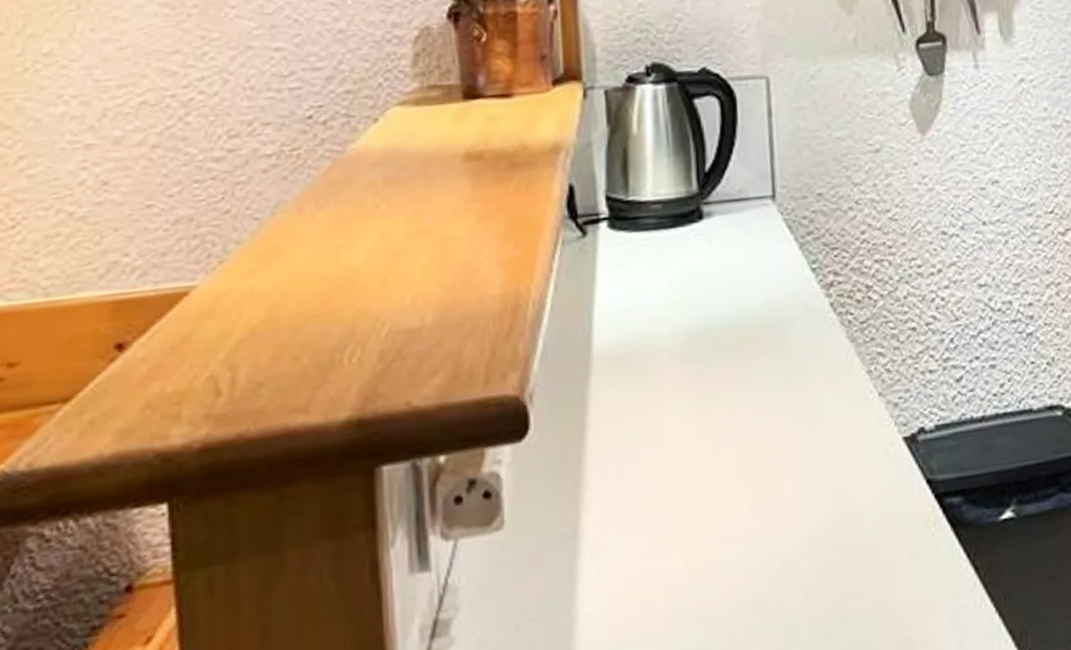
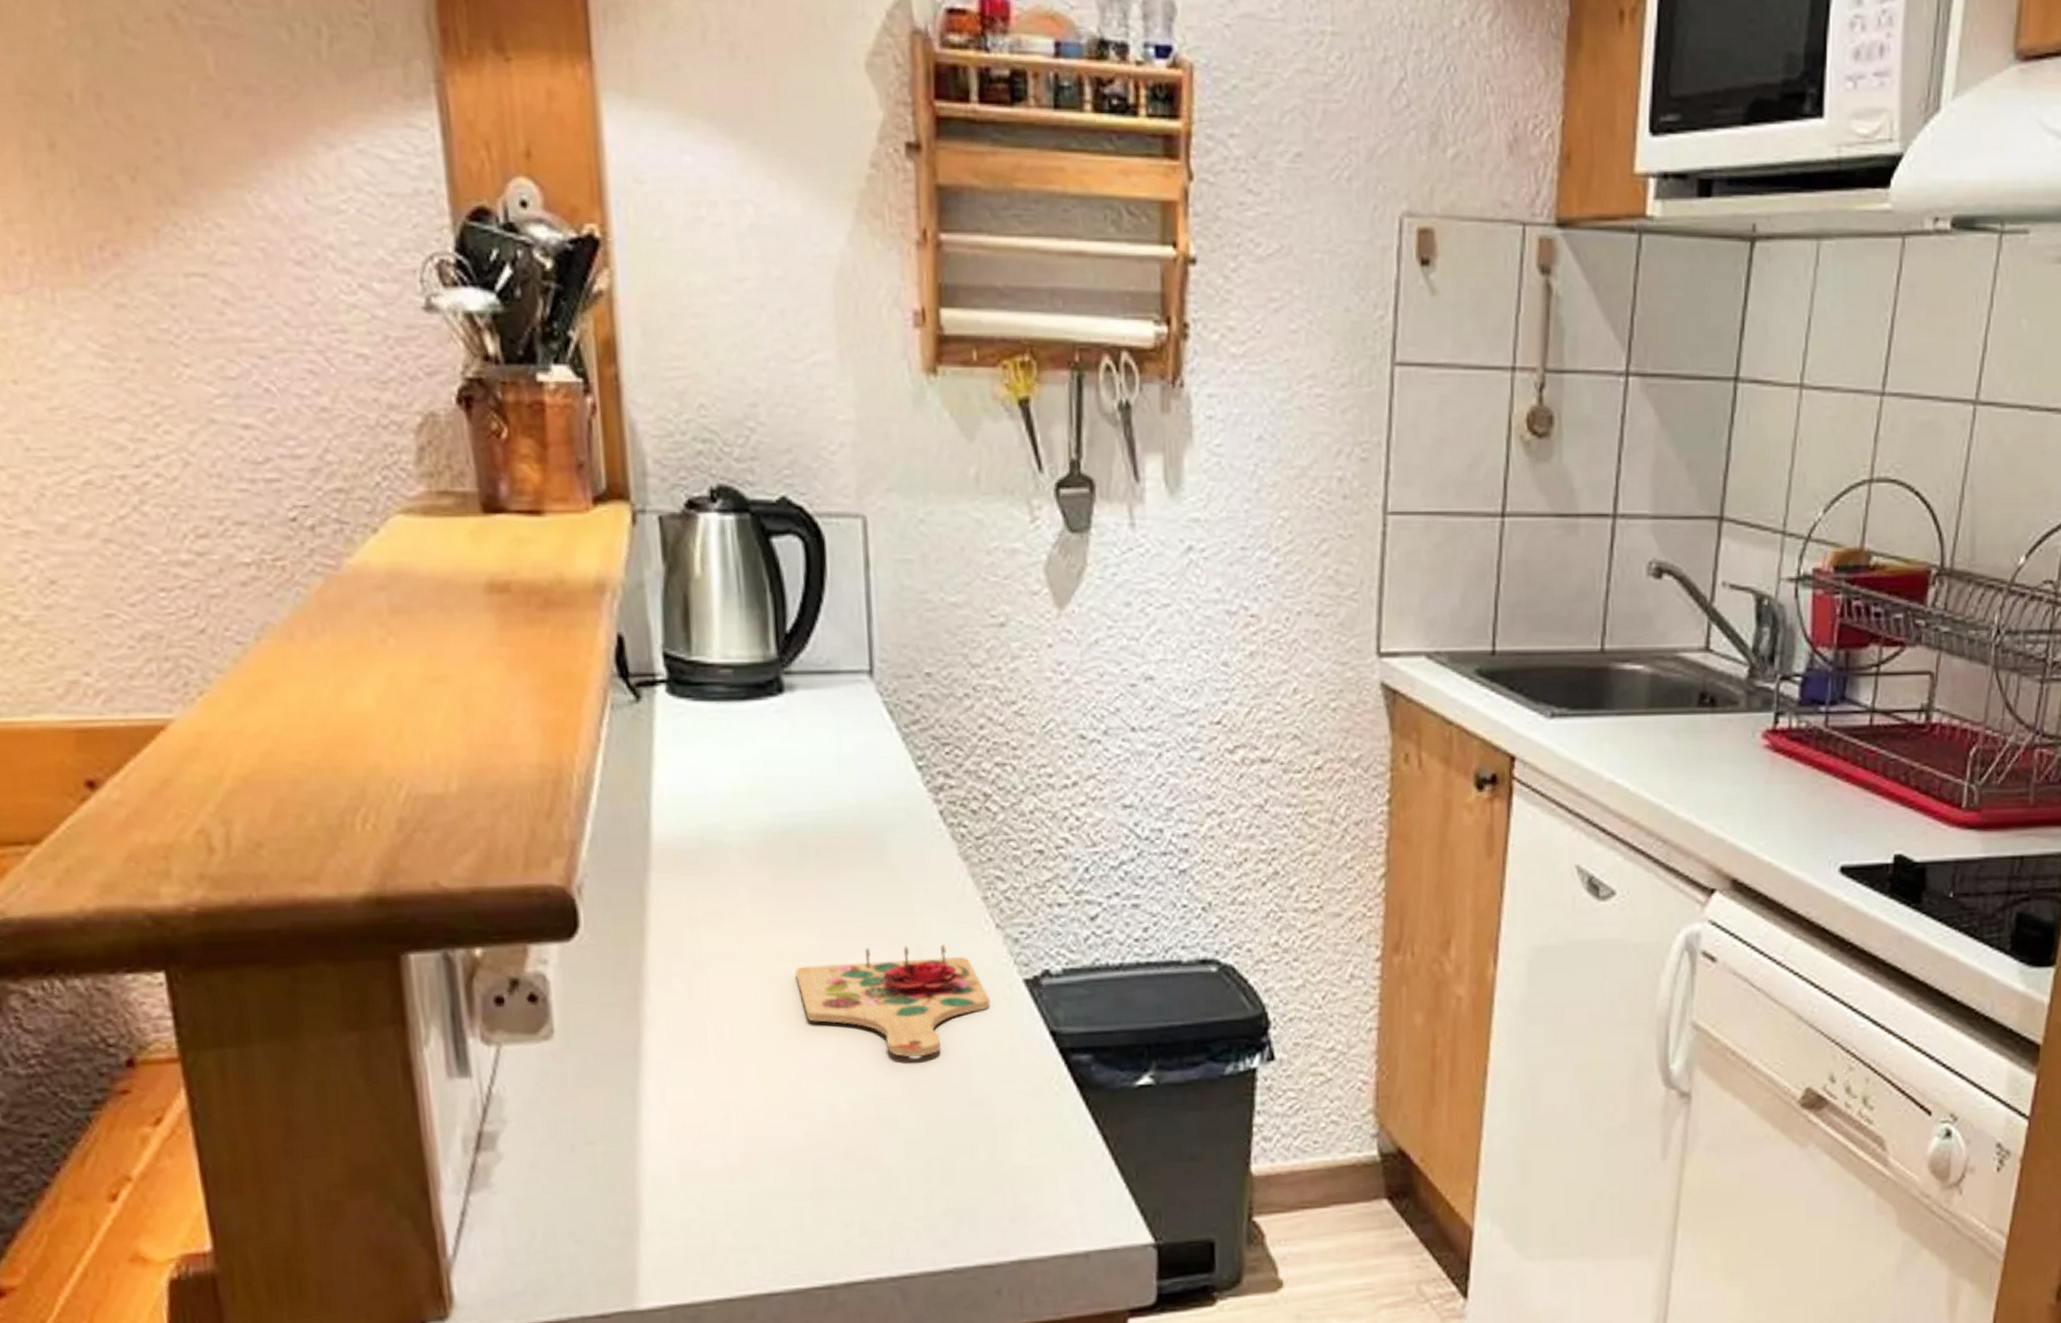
cutting board: none [712,414,876,515] -> present [795,944,990,1057]

